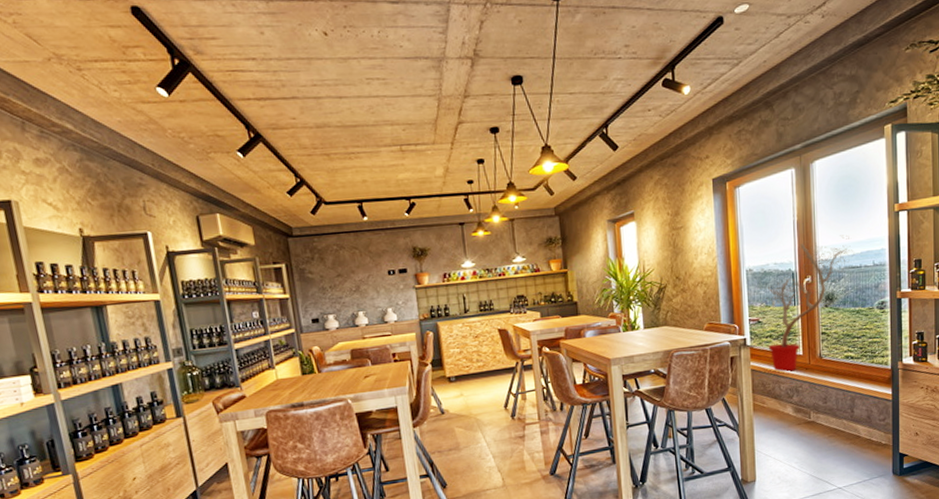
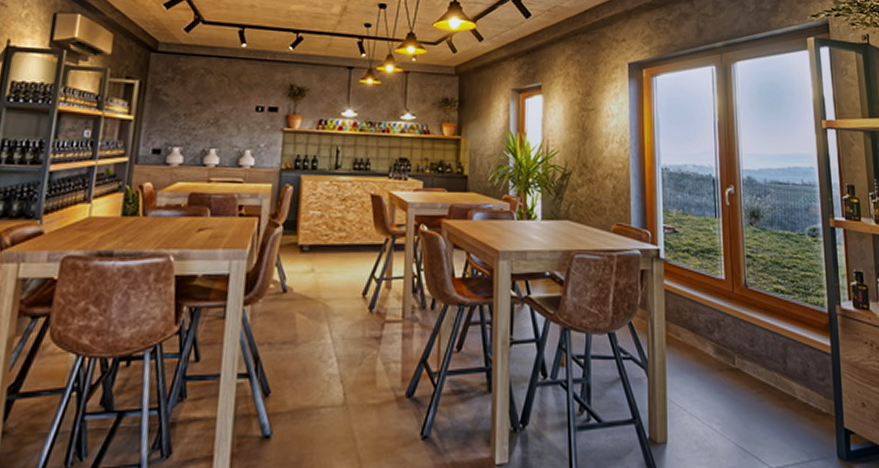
potted tree: present [766,235,854,372] -> none [683,145,781,299]

